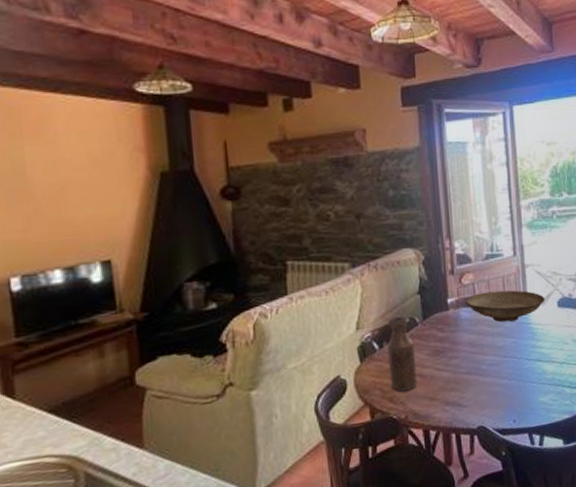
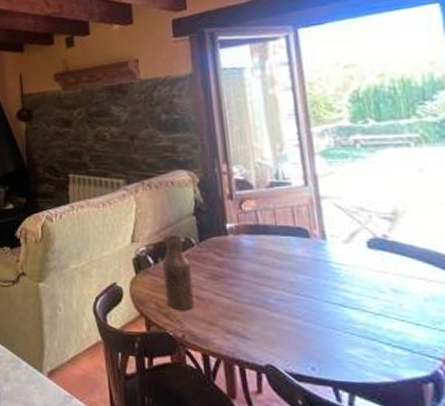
decorative bowl: present [465,290,545,323] -> none [246,221,350,257]

